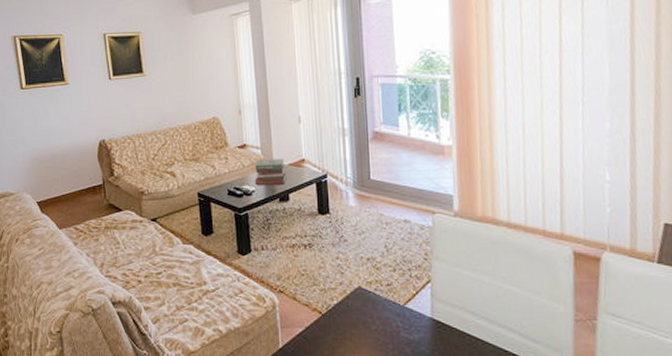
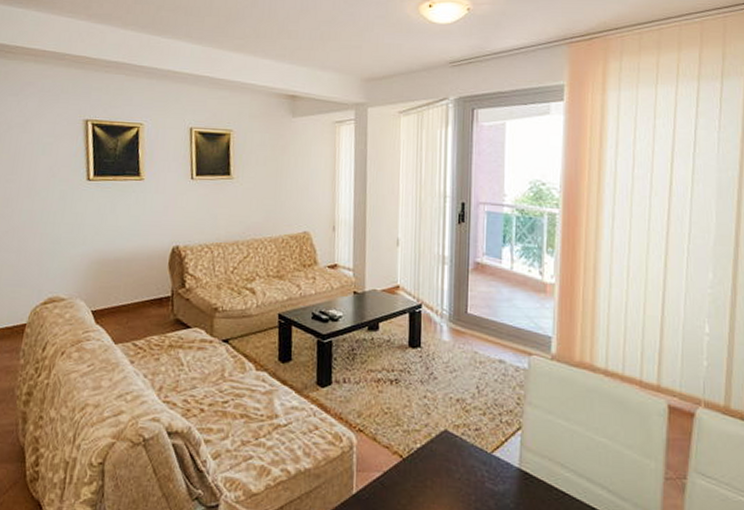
books: present [255,159,287,185] -> none [343,282,378,312]

